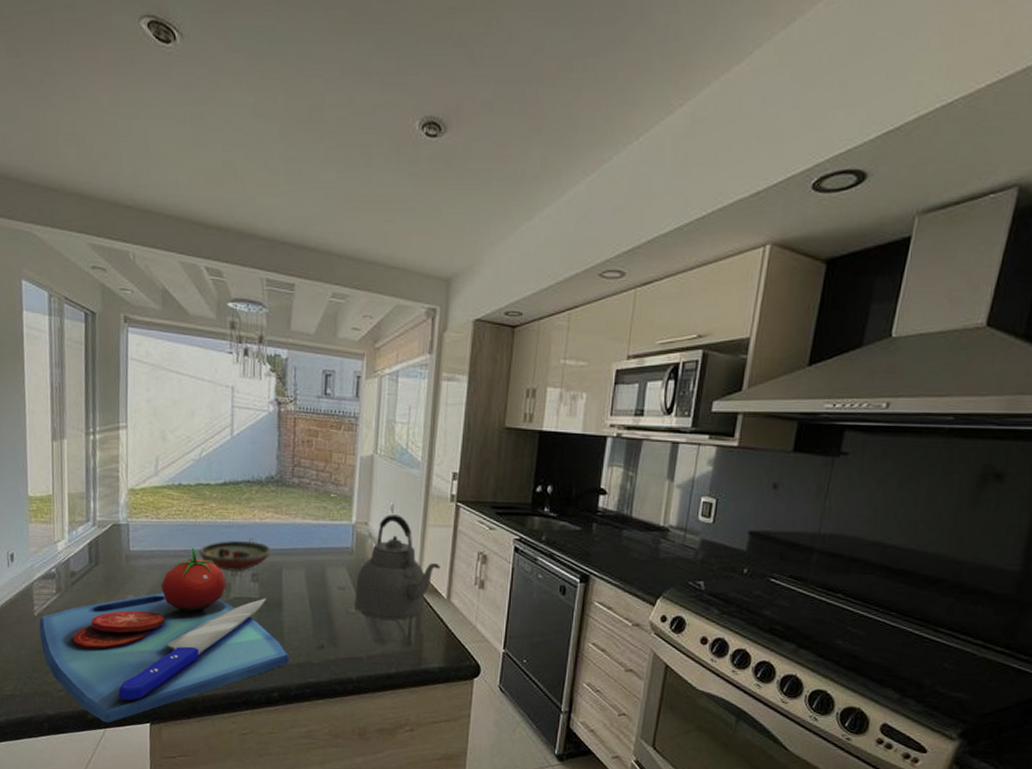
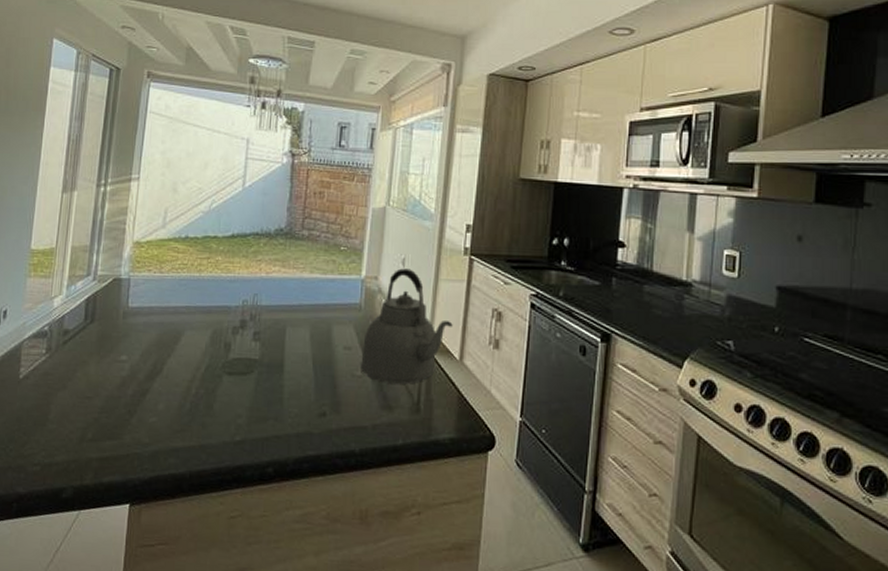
chopping board: present [39,547,290,723] -> none [22,303,288,504]
decorative bowl: present [199,540,272,571] -> none [200,296,276,329]

